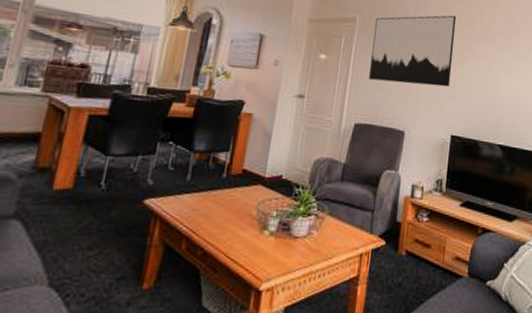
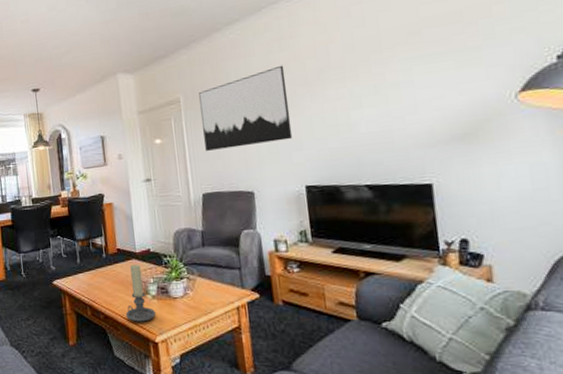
candle holder: none [231,191,269,264] -> present [125,264,156,322]

